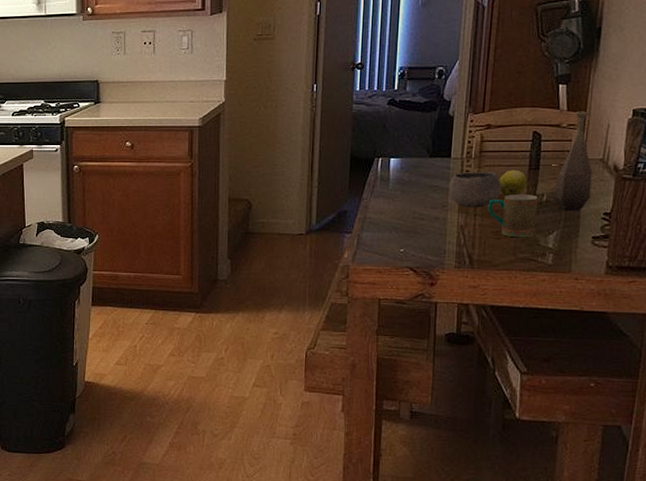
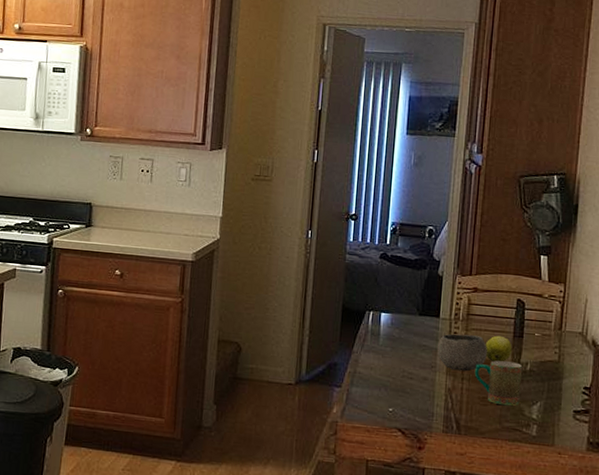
bottle: present [552,111,593,210] -> none [536,283,573,382]

